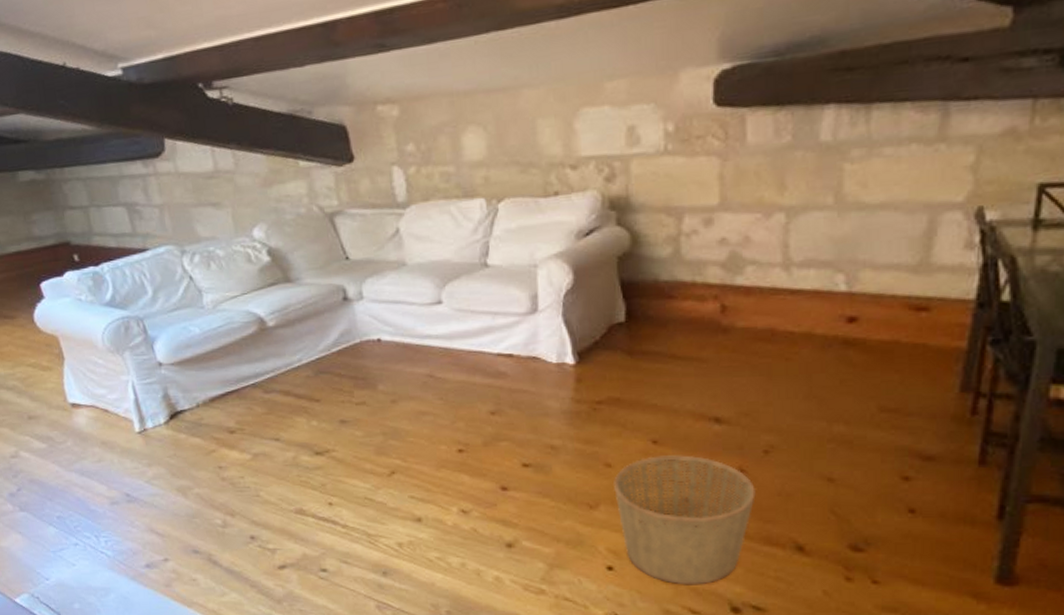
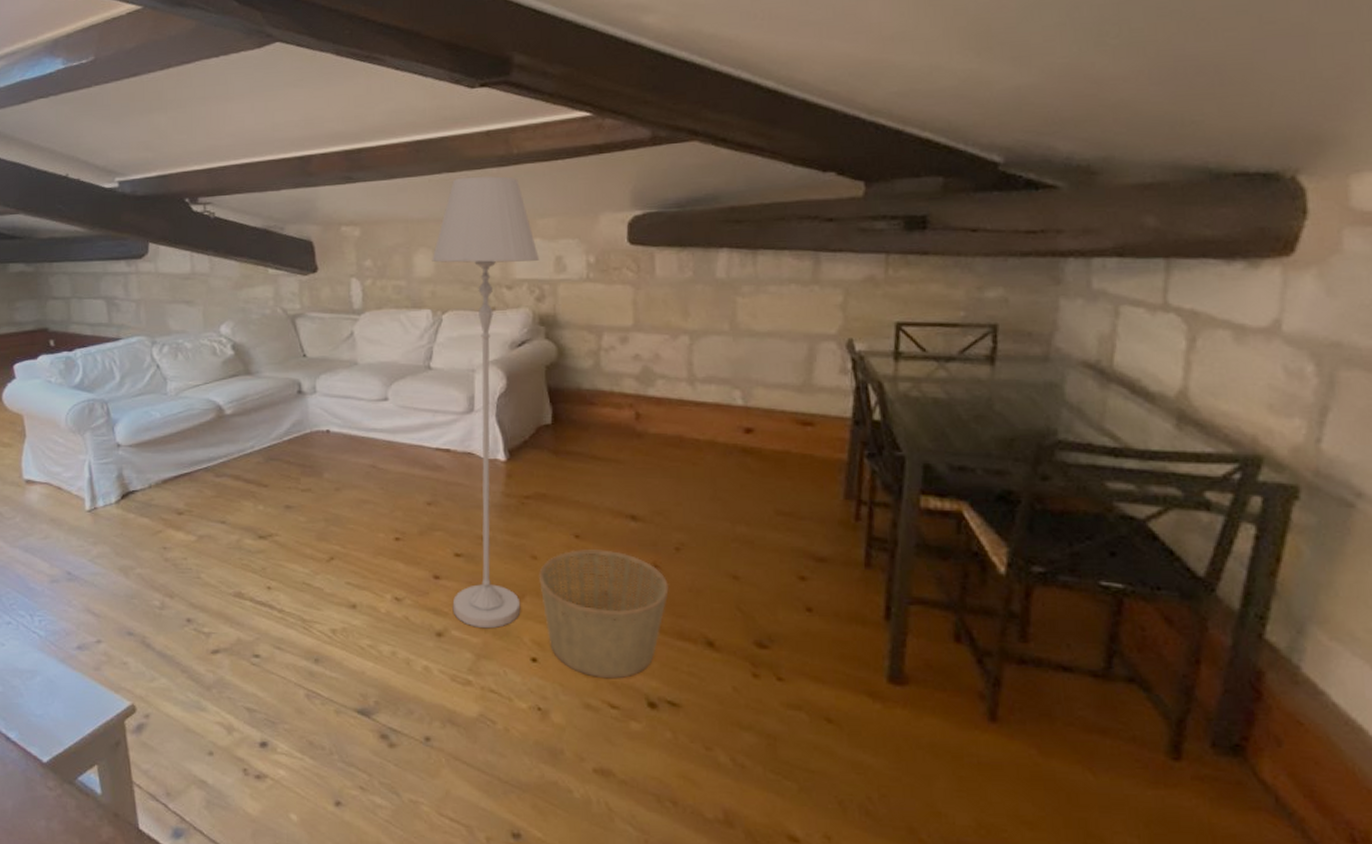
floor lamp: none [483,30,608,539] -> present [432,176,539,629]

